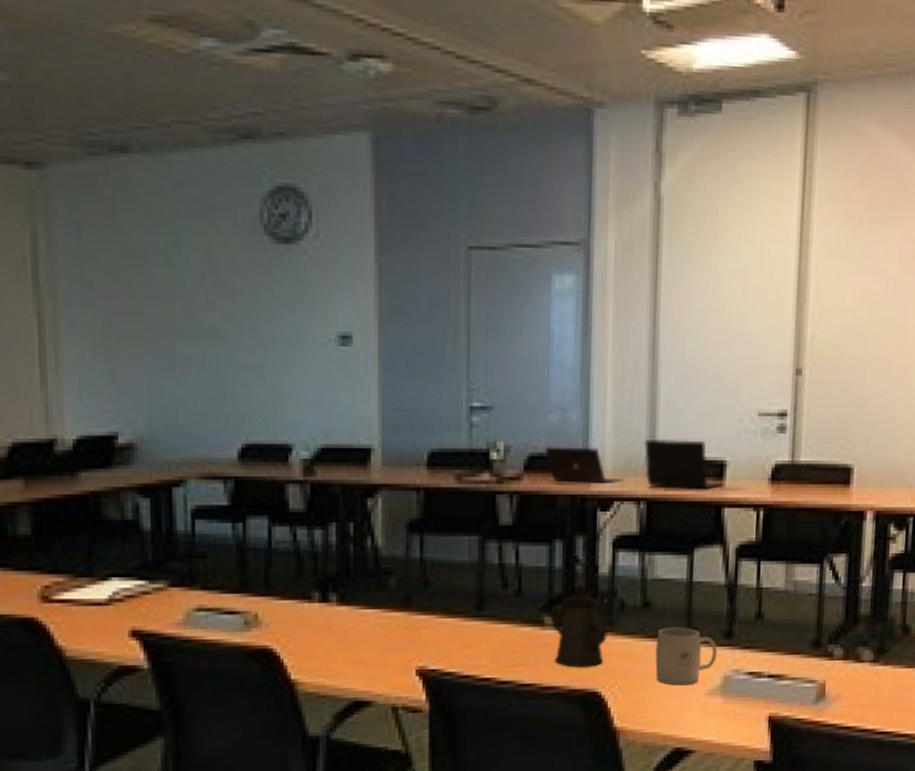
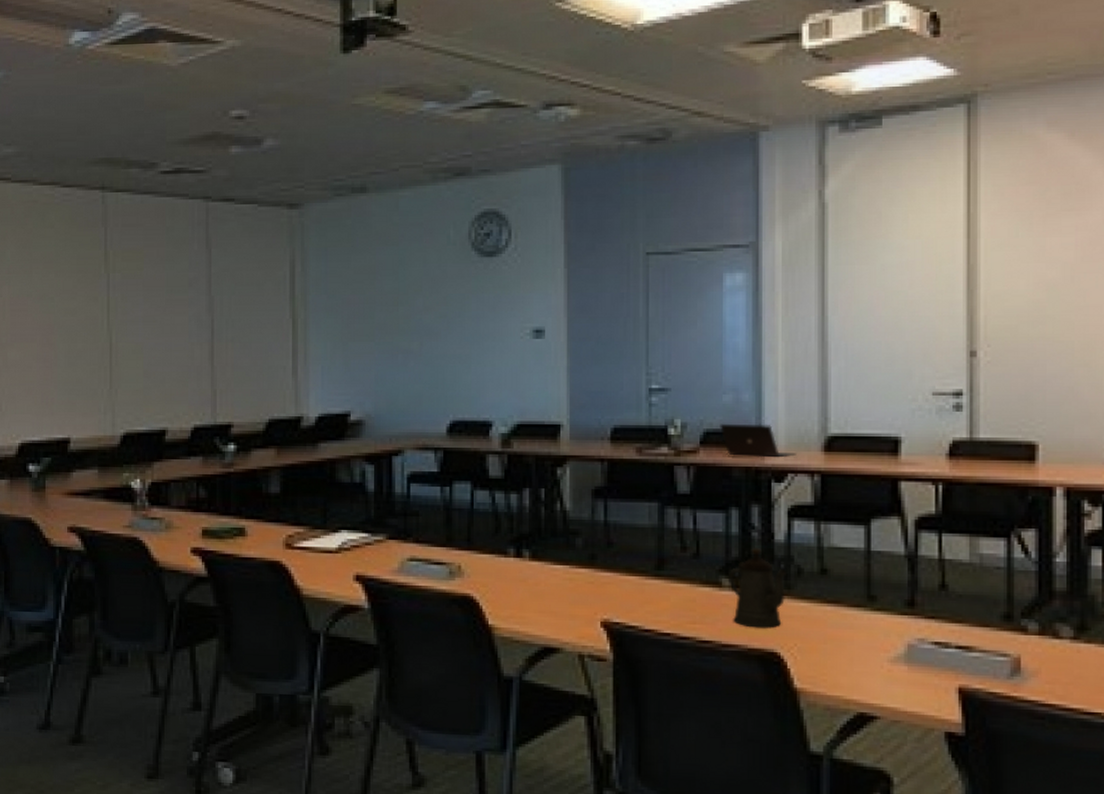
laptop: present [644,438,726,490] -> none [816,416,901,464]
mug: present [655,627,717,686] -> none [835,594,899,652]

